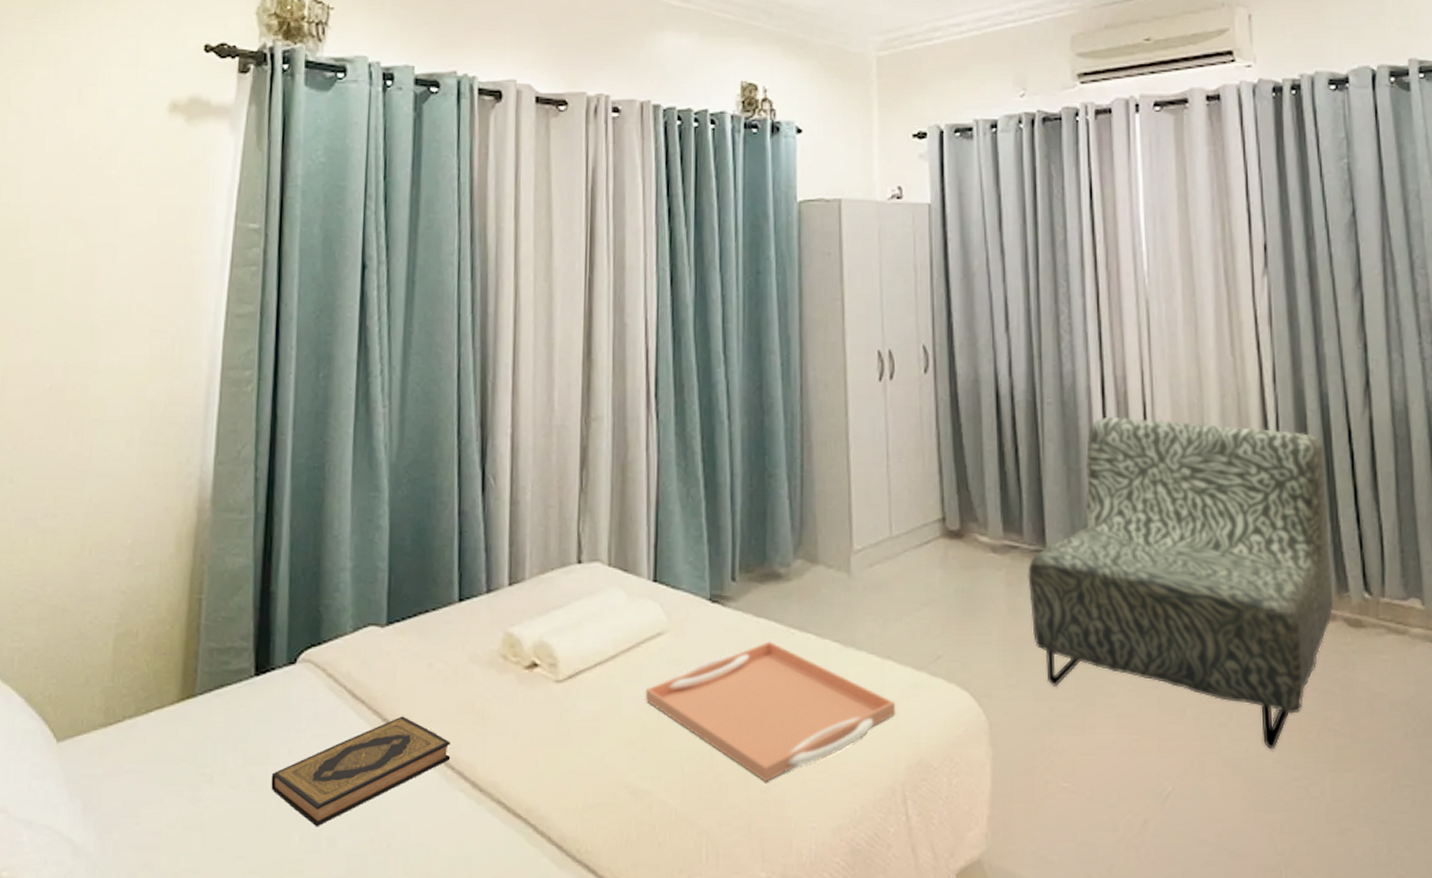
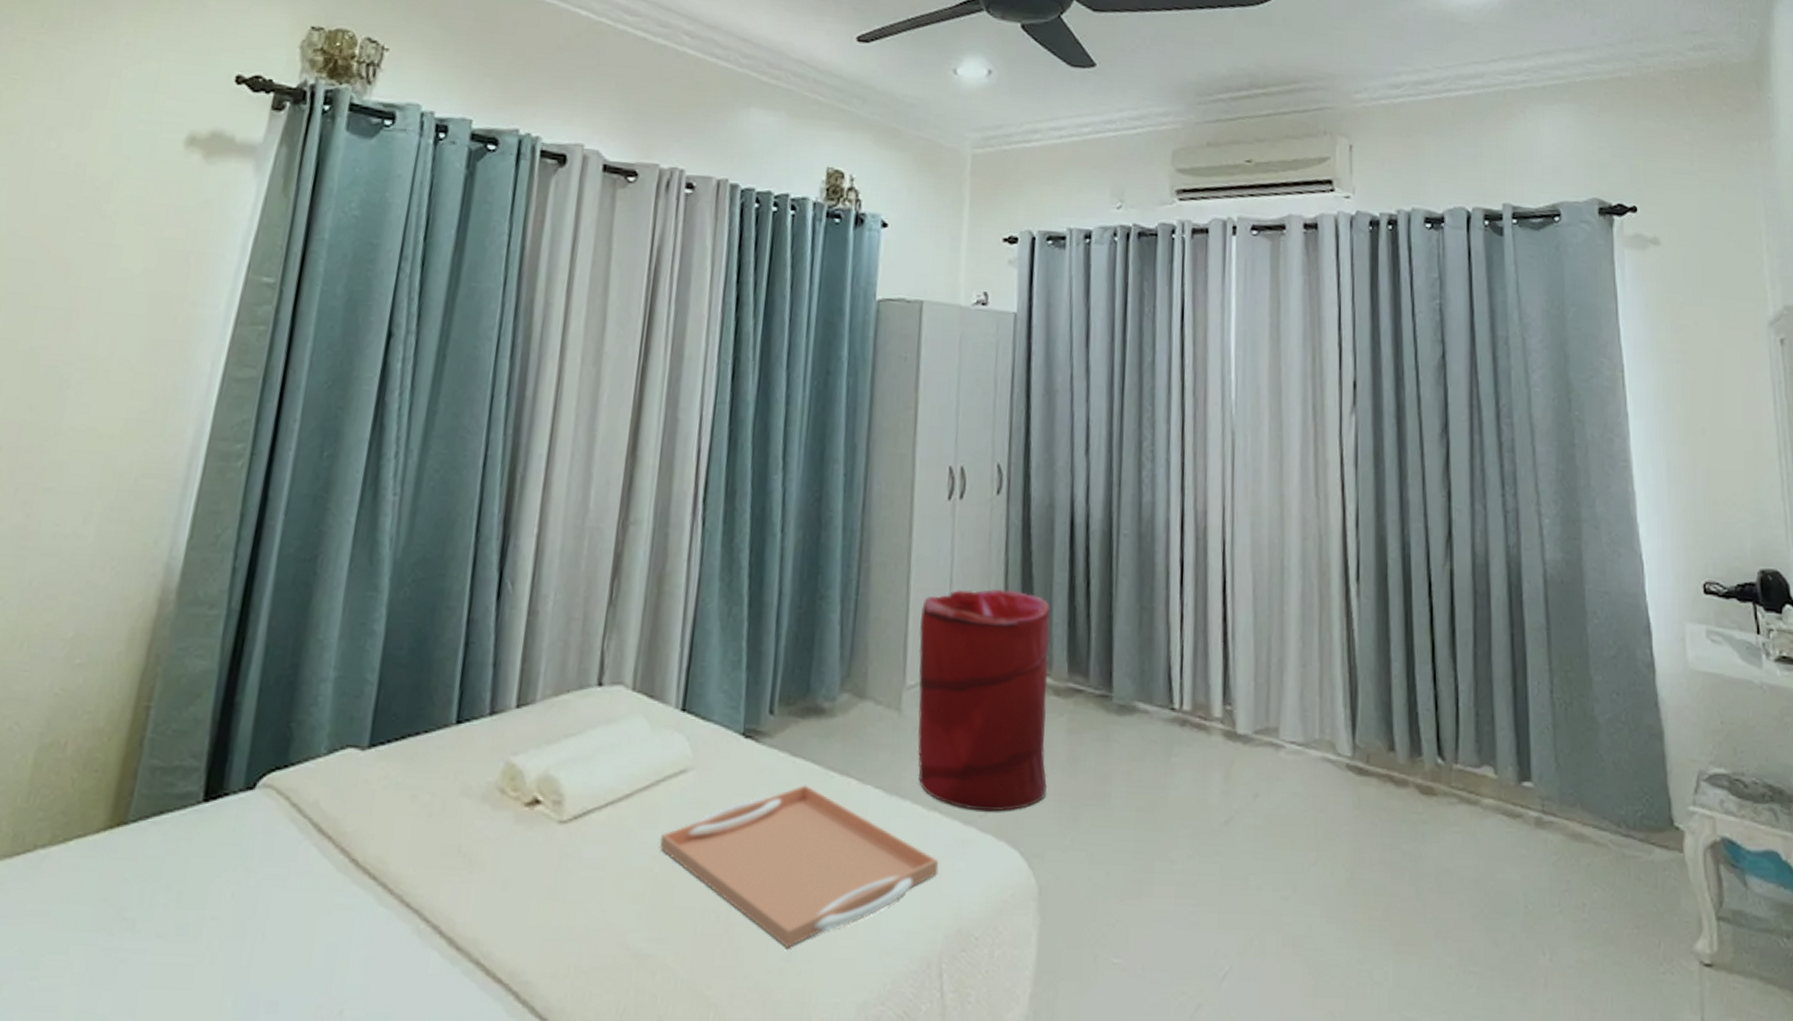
hardback book: present [271,716,451,827] -> none [205,856,428,988]
laundry hamper: none [861,459,991,658] -> present [917,588,1050,812]
armchair: present [1028,417,1334,750] -> none [1091,554,1407,928]

